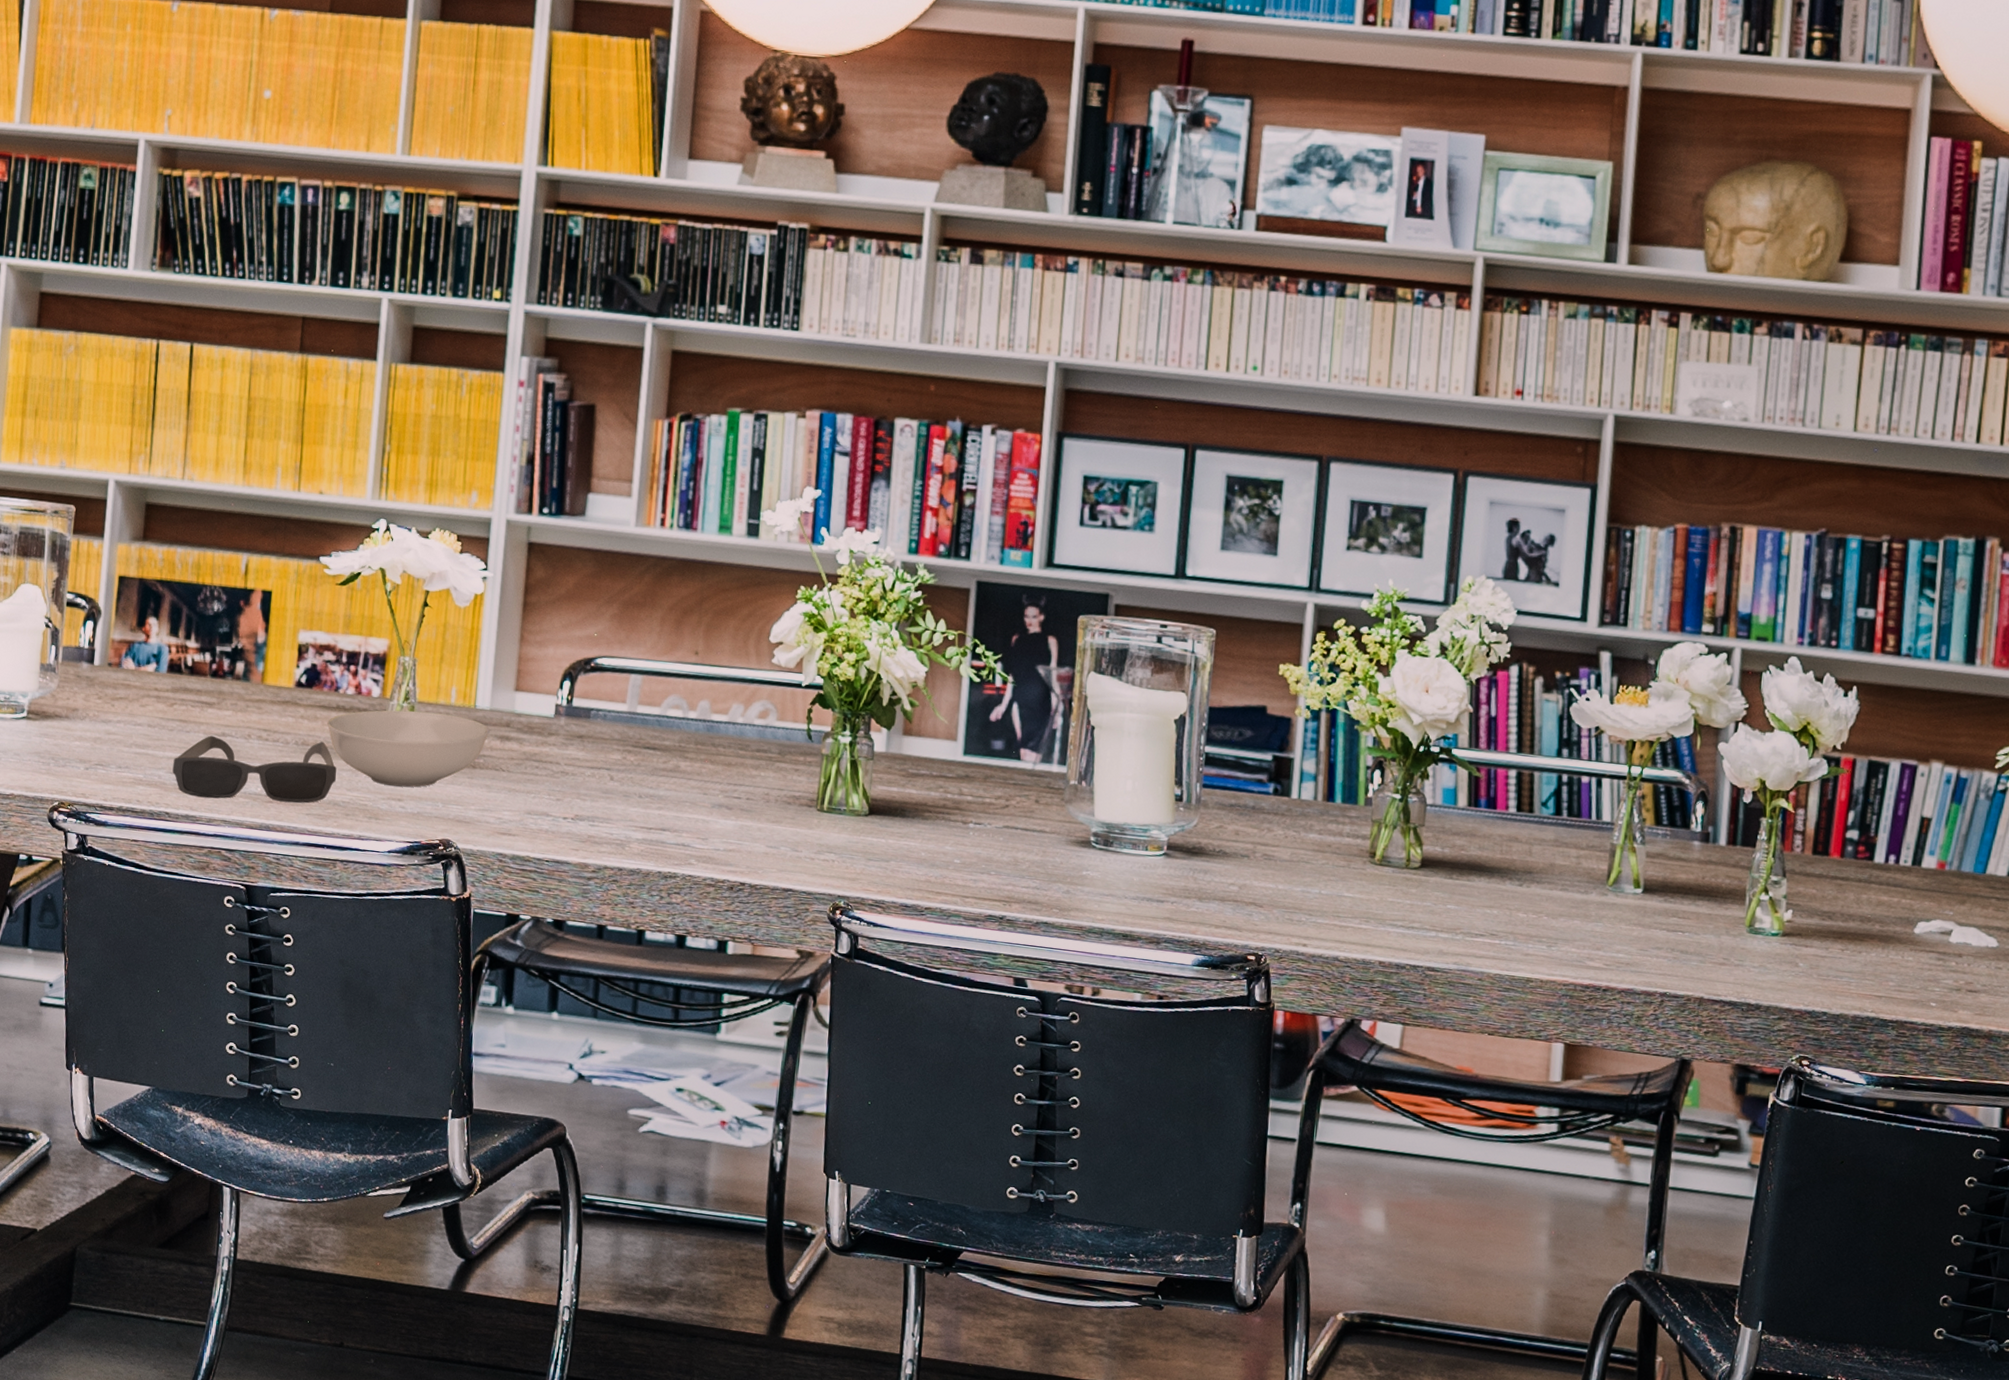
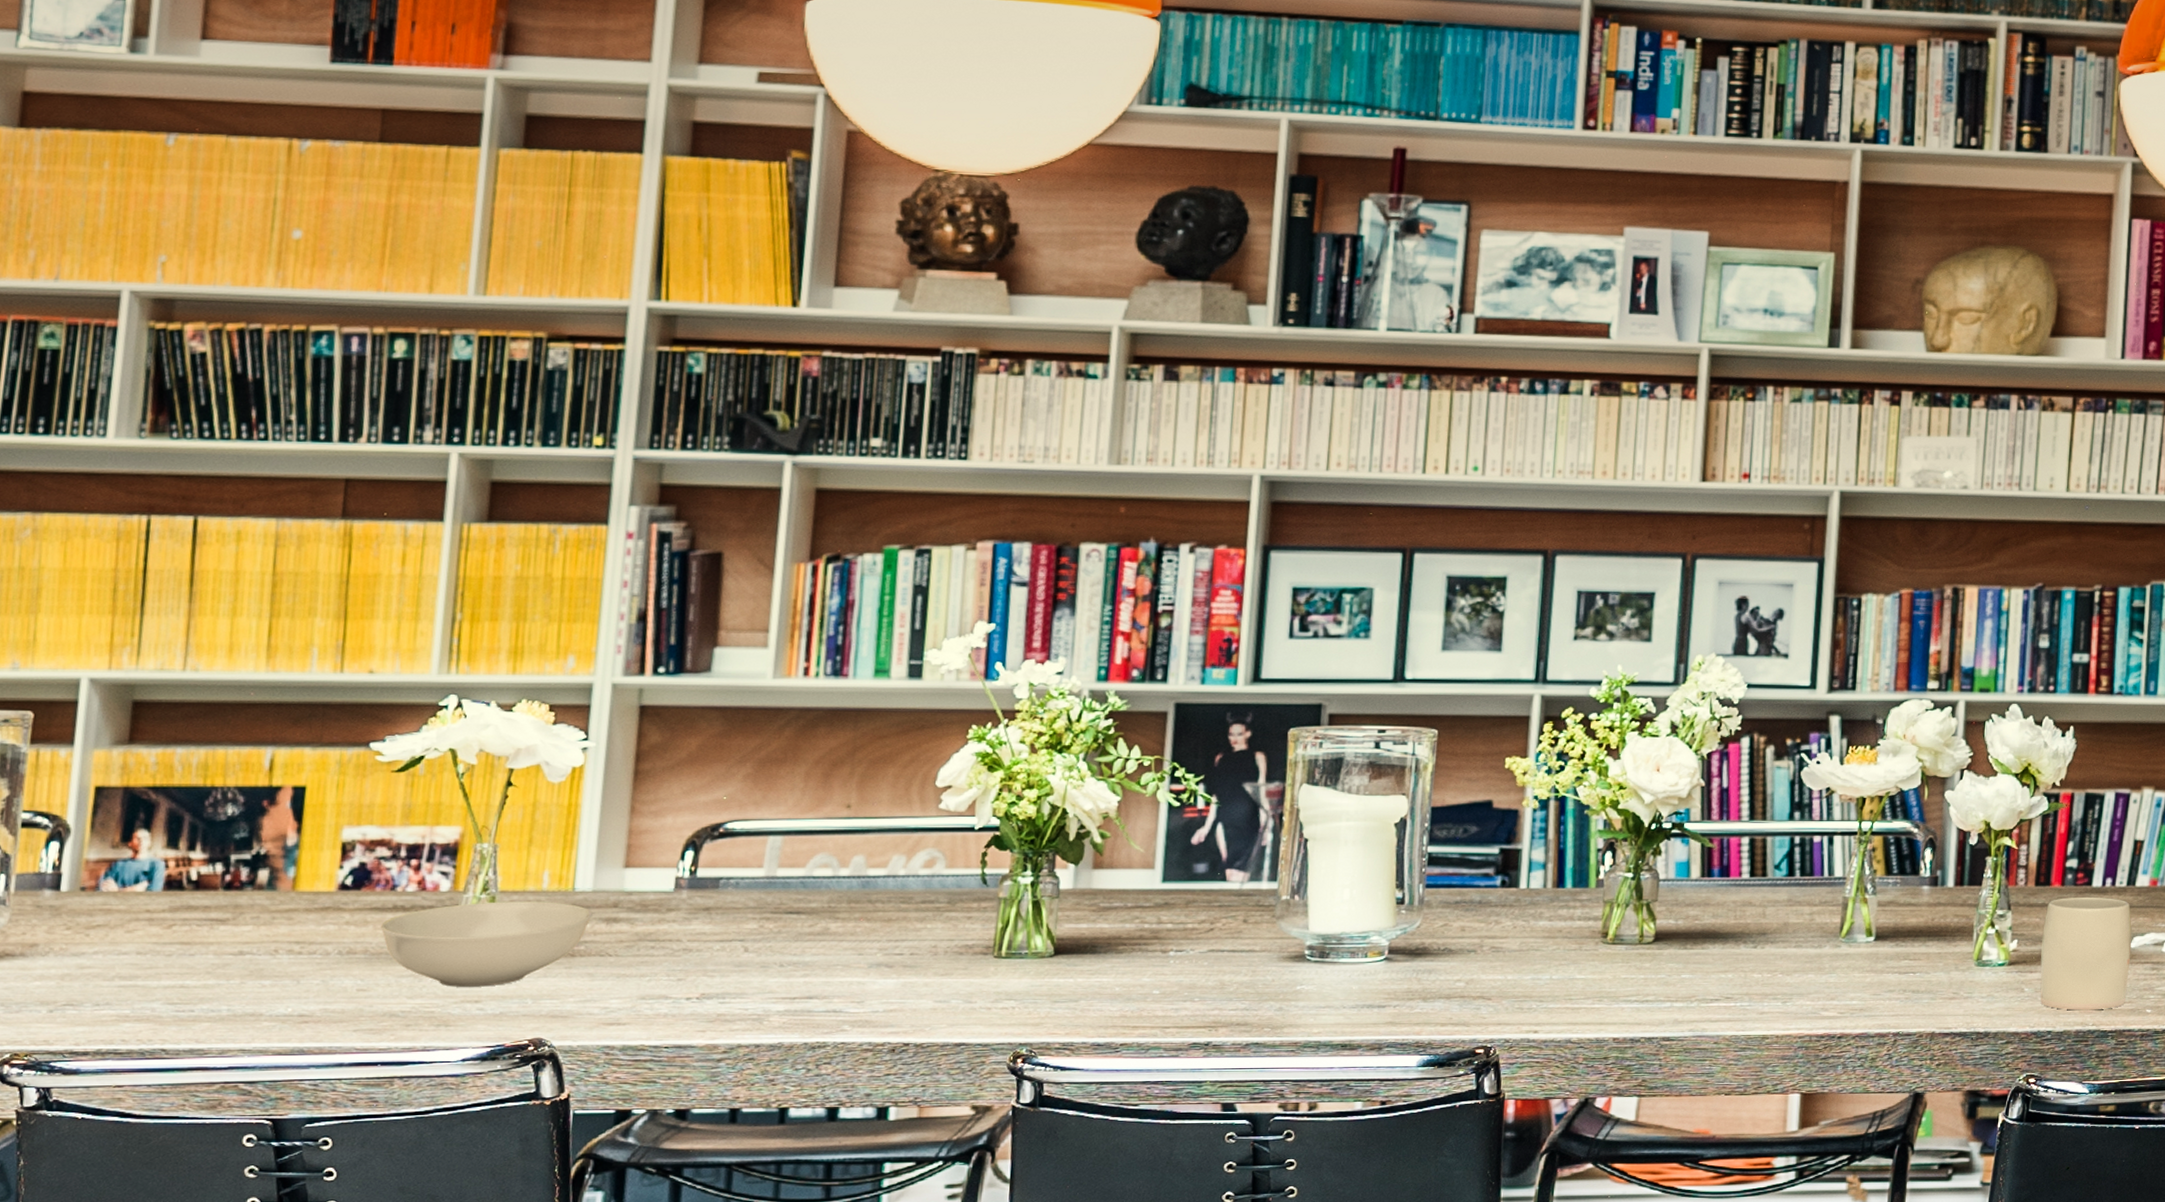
glasses: present [172,735,337,803] -> none [171,948,394,1027]
mug: none [1815,870,1916,997] -> present [2040,896,2132,1011]

